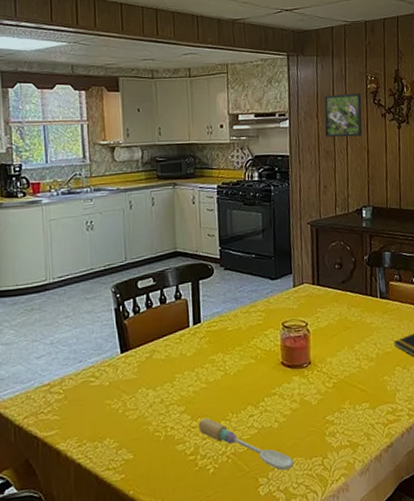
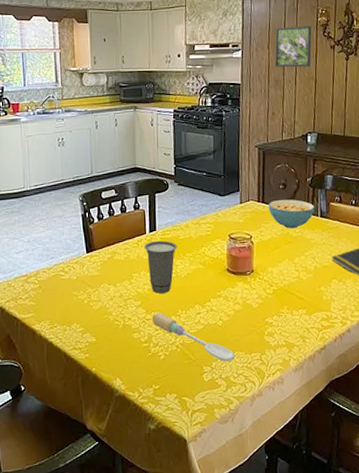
cup: none [188,333,225,396] -> present [144,240,177,293]
cereal bowl: none [324,280,374,313] -> present [268,199,315,229]

